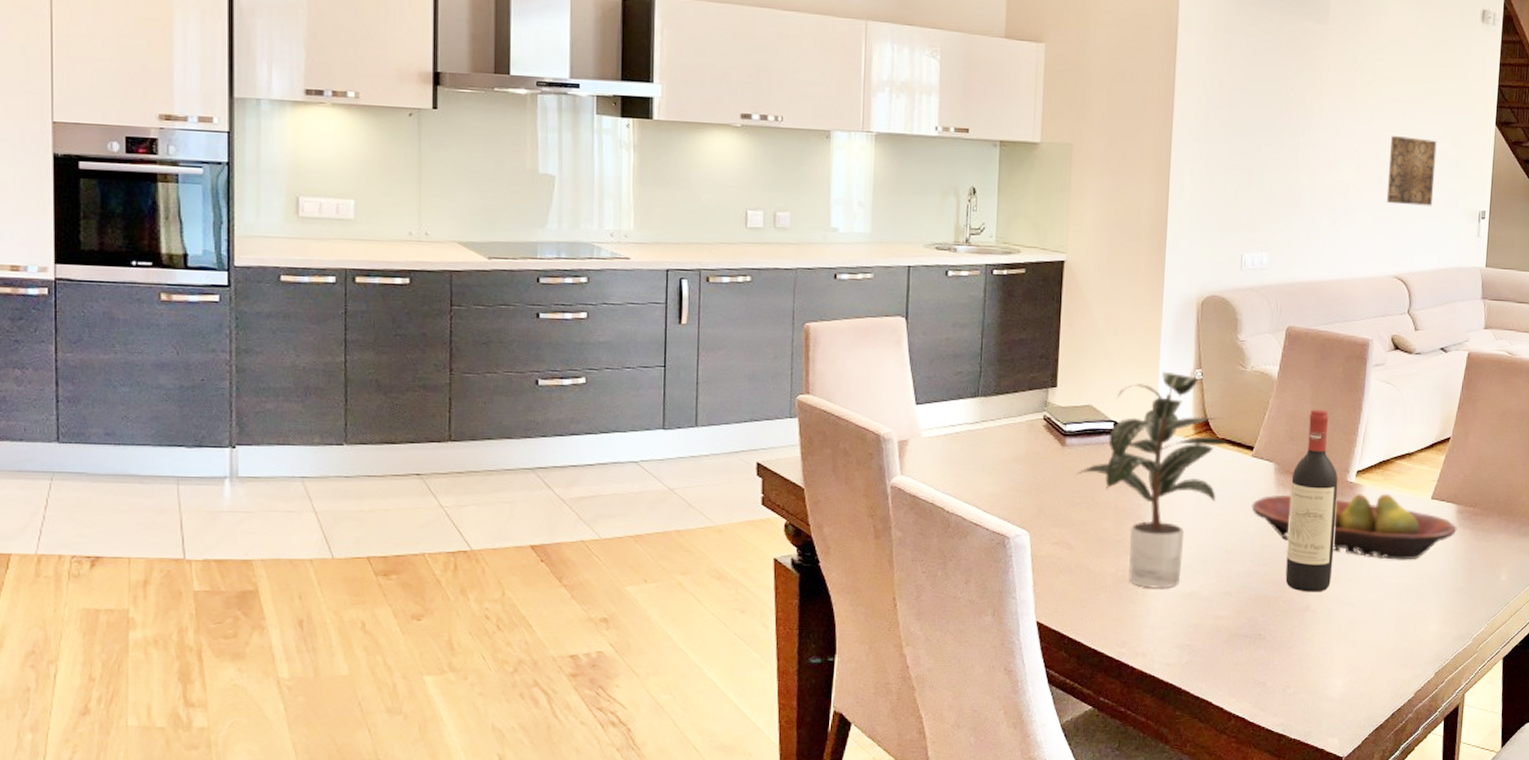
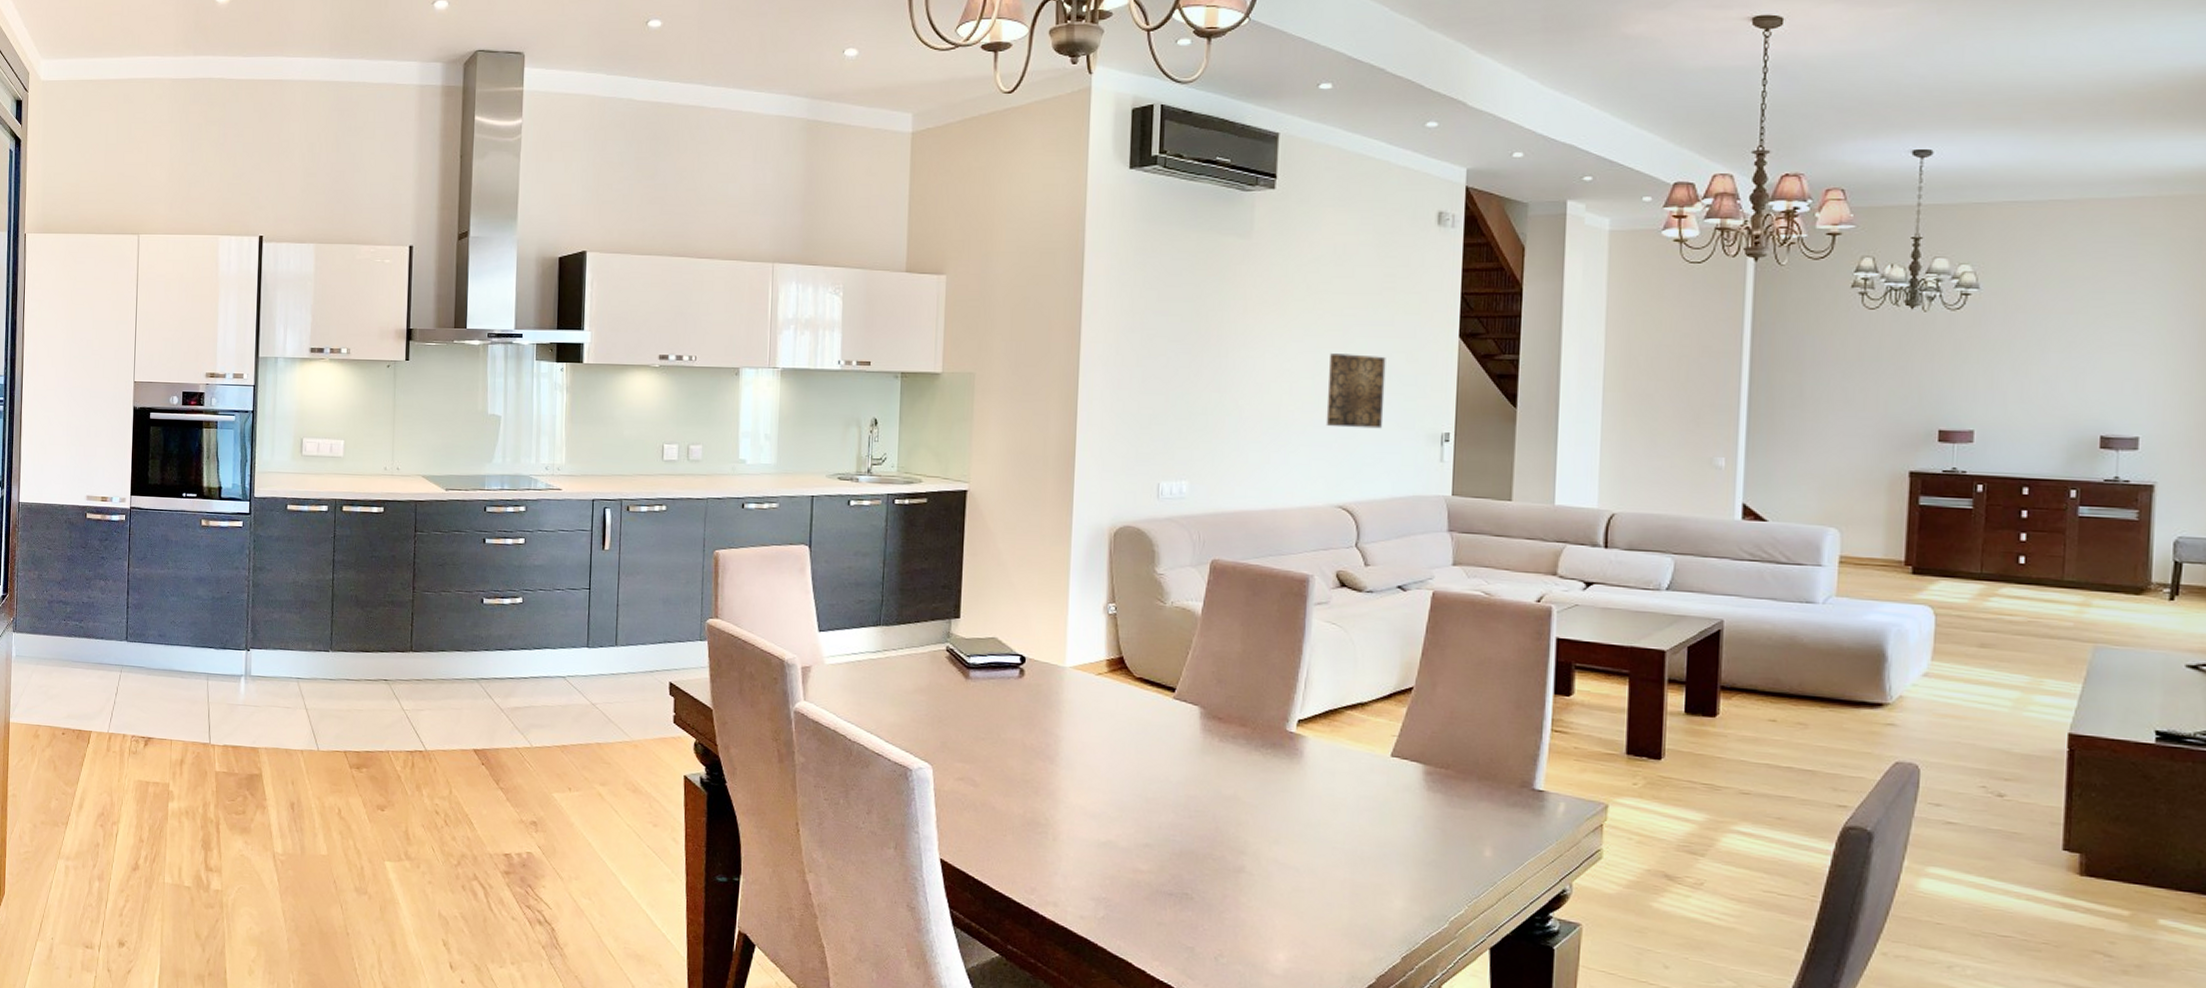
potted plant: present [1077,371,1229,588] -> none [981,604,1147,835]
fruit bowl: present [1251,493,1457,560] -> none [1174,741,1425,825]
wine bottle: present [1285,409,1338,592] -> none [1215,650,1276,853]

